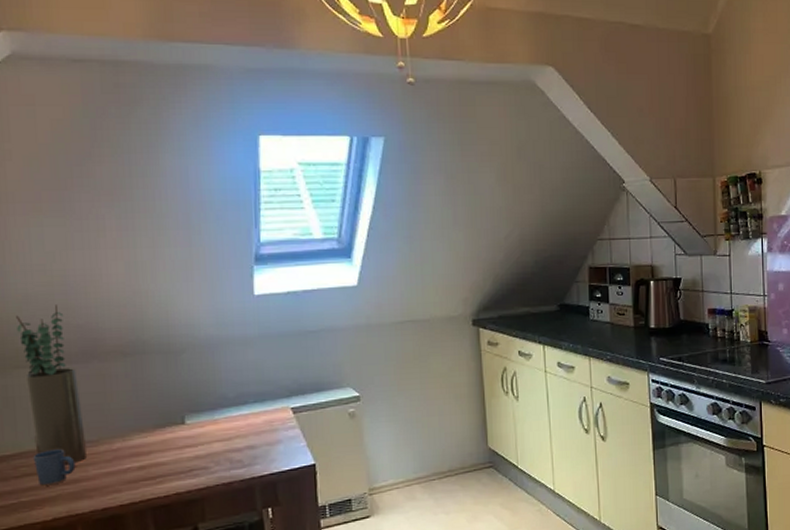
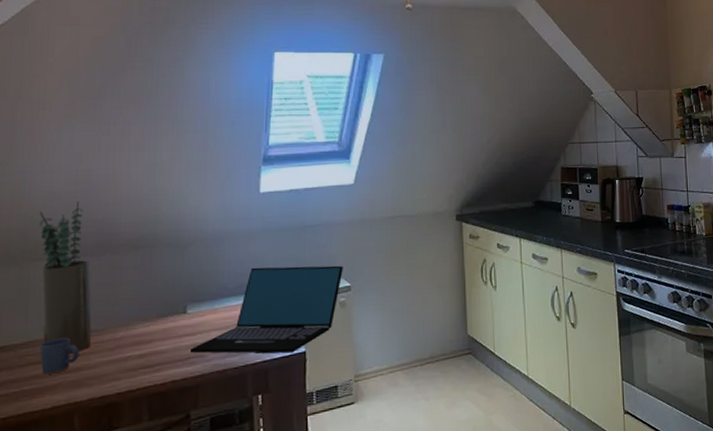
laptop: none [191,374,351,466] -> present [189,265,343,354]

